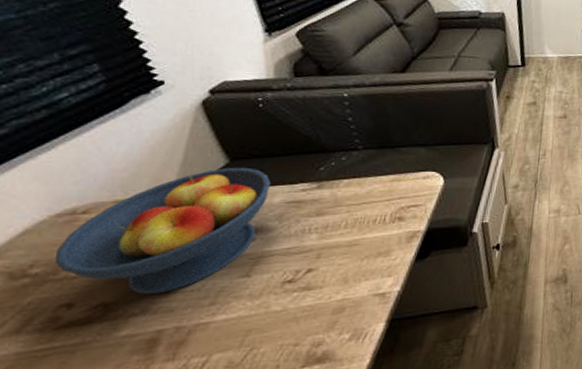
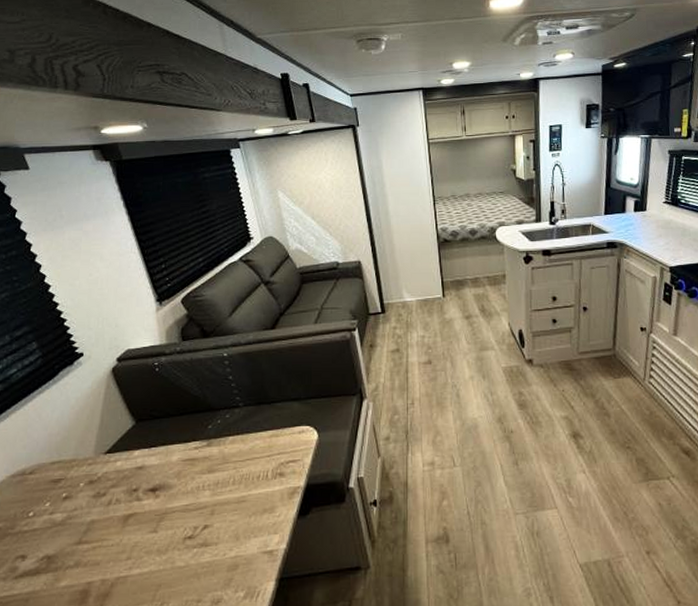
fruit bowl: present [54,167,271,294] -> none [11,428,169,548]

